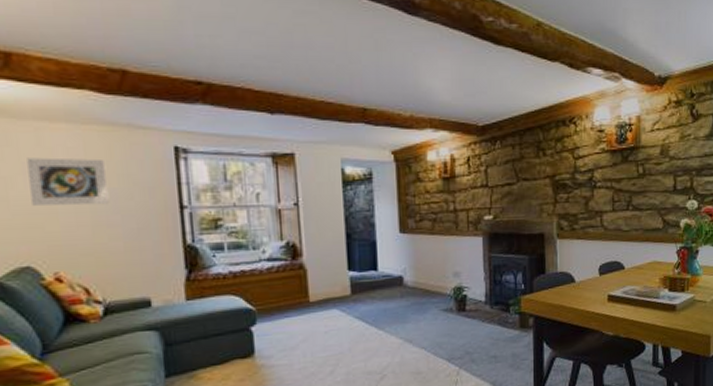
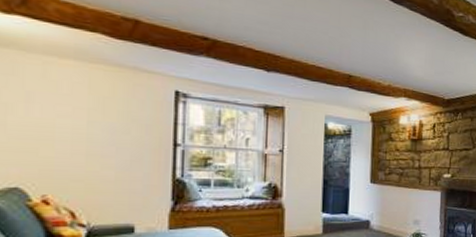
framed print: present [27,157,110,206] -> none [29,88,107,137]

